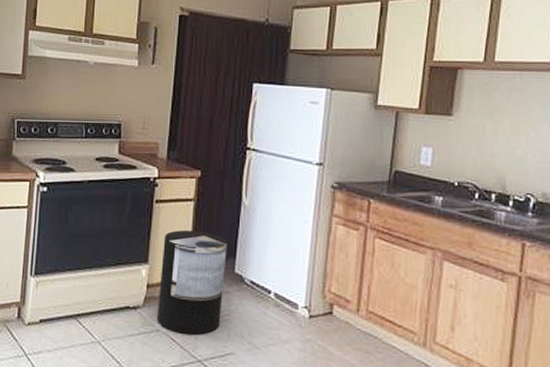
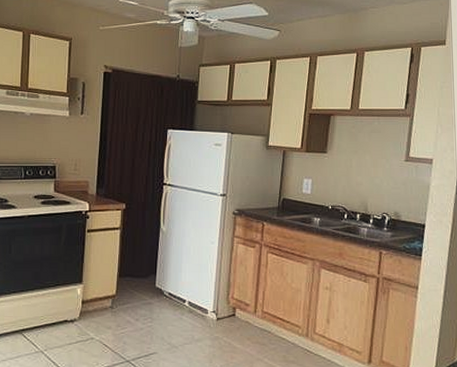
trash can: present [156,229,227,335] -> none [91,253,149,340]

